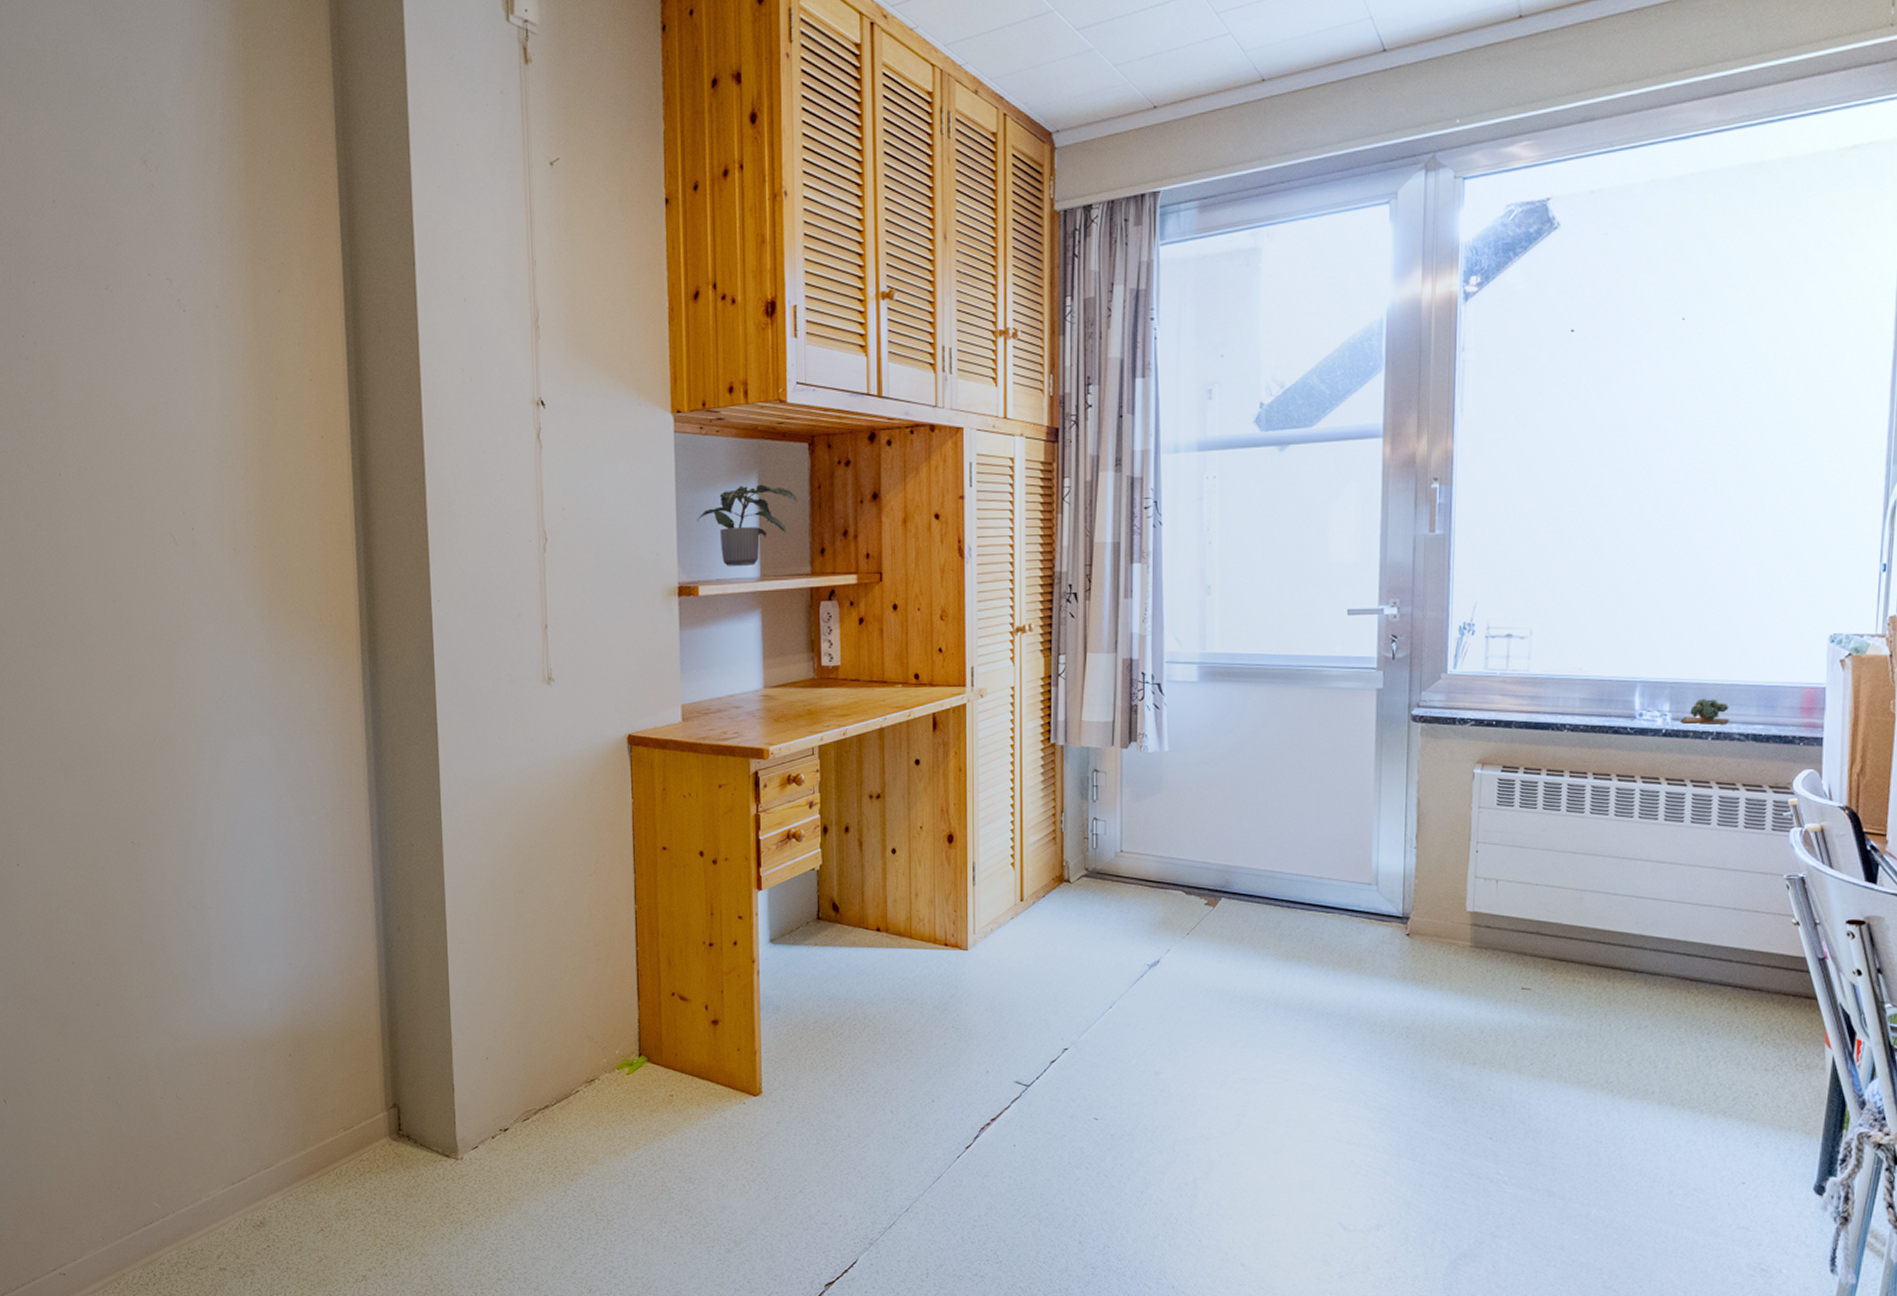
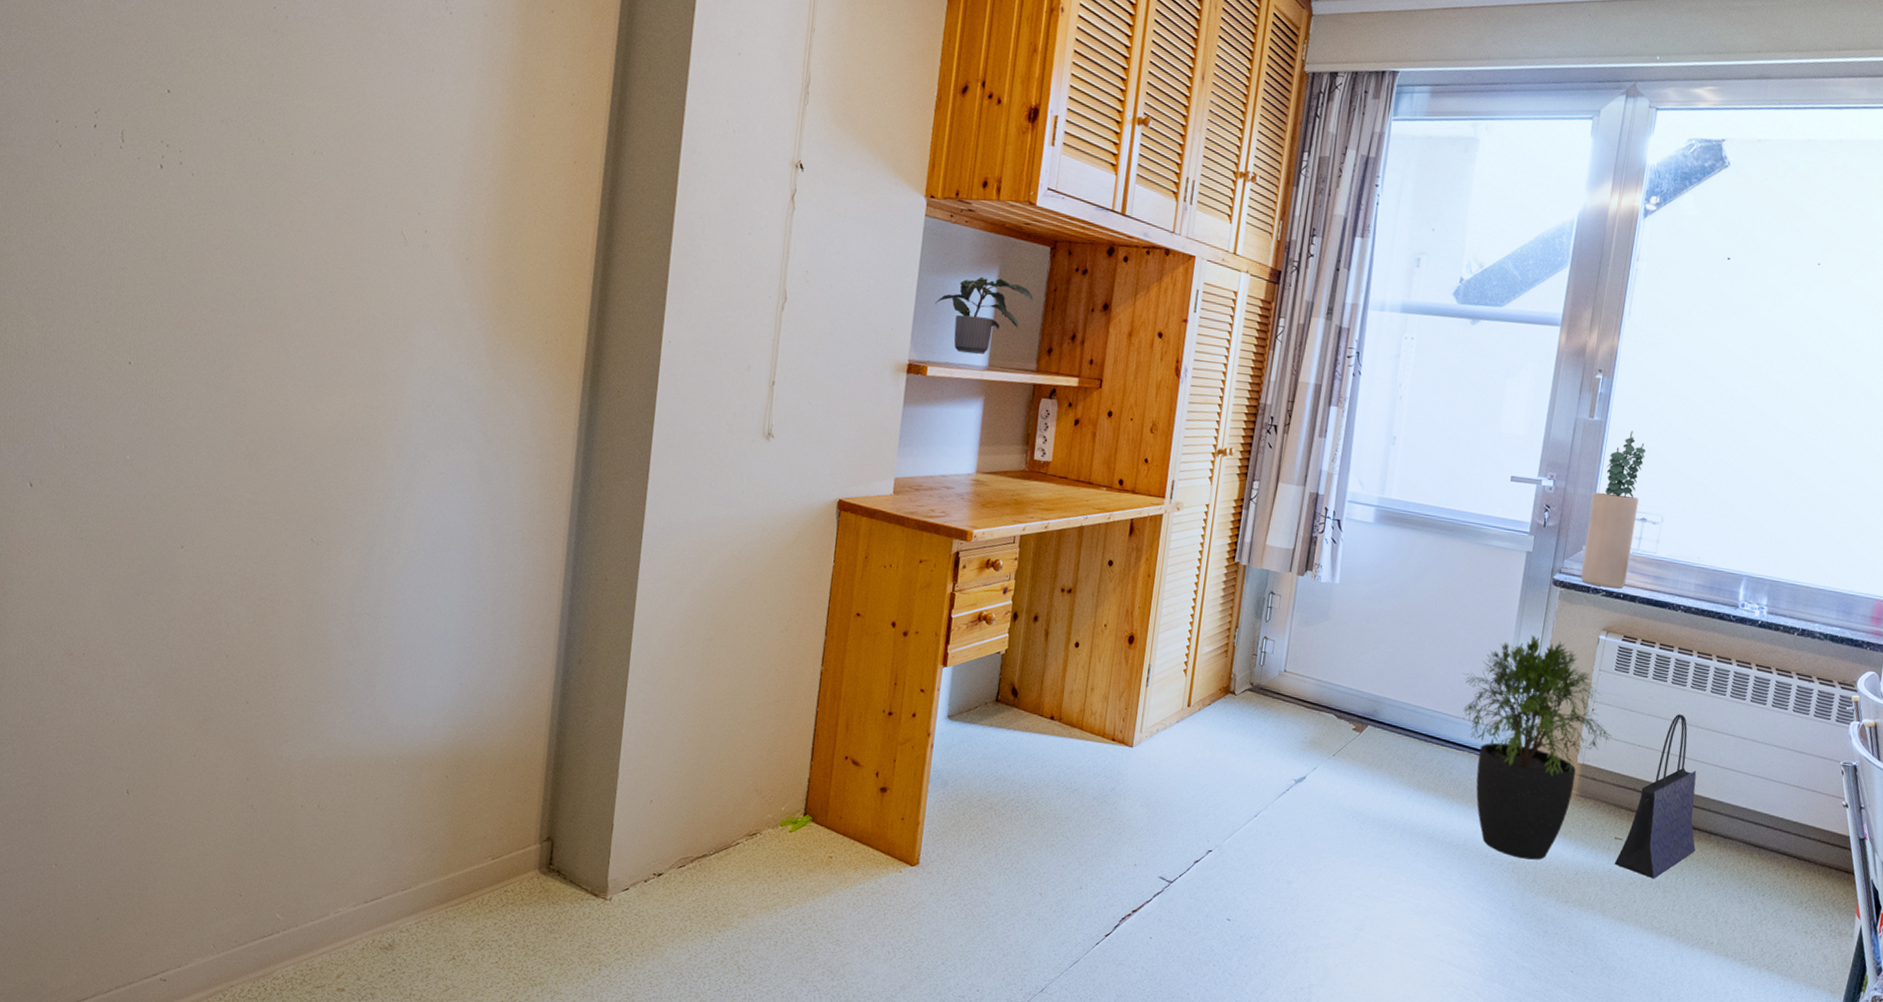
potted plant: none [1321,779,1504,1022] -> present [1463,635,1612,860]
vase: none [1443,539,1502,717] -> present [1581,430,1646,590]
tote bag: none [1524,844,1619,1029] -> present [1614,714,1697,879]
succulent plant: present [1681,698,1729,724] -> none [1774,597,1814,623]

